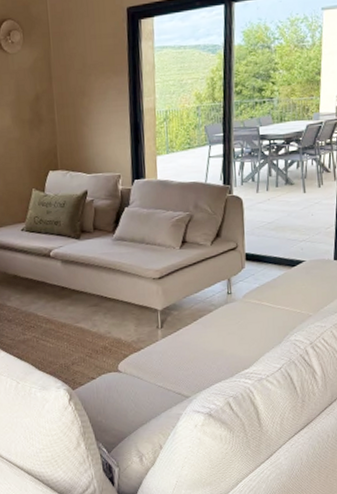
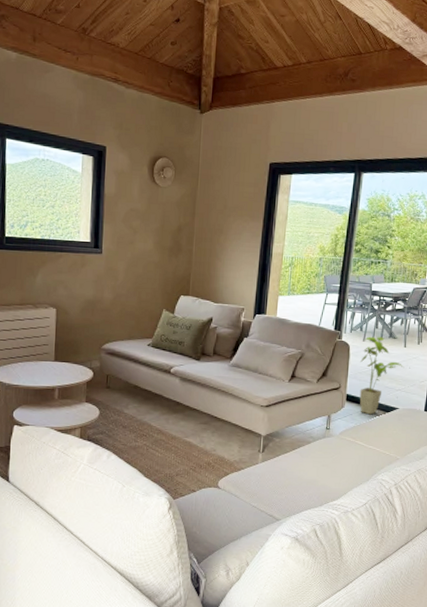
house plant: none [256,185,307,272] -> present [359,336,405,415]

